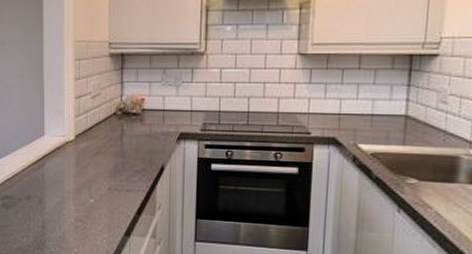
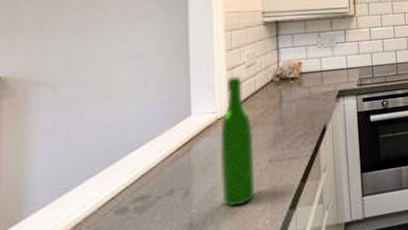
wine bottle: none [67,105,96,222] -> present [219,76,255,207]

